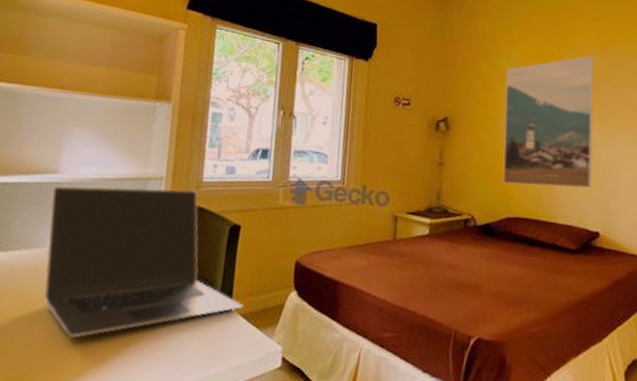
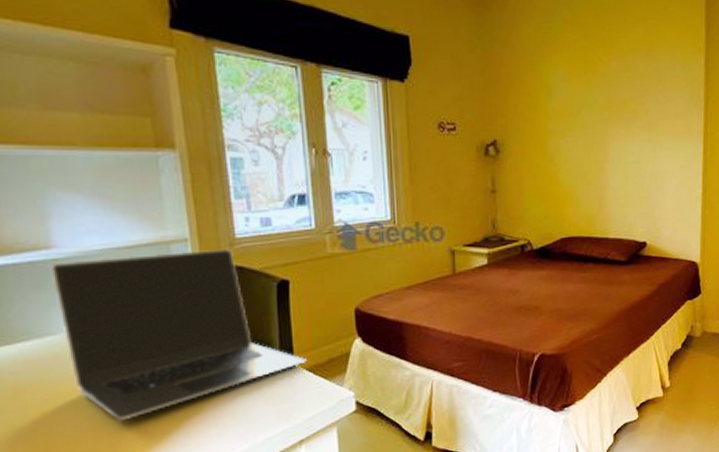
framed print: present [503,56,594,189] -> none [554,61,640,204]

